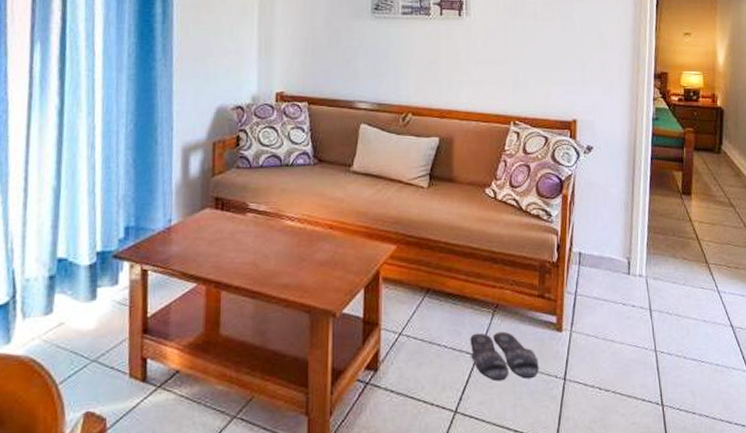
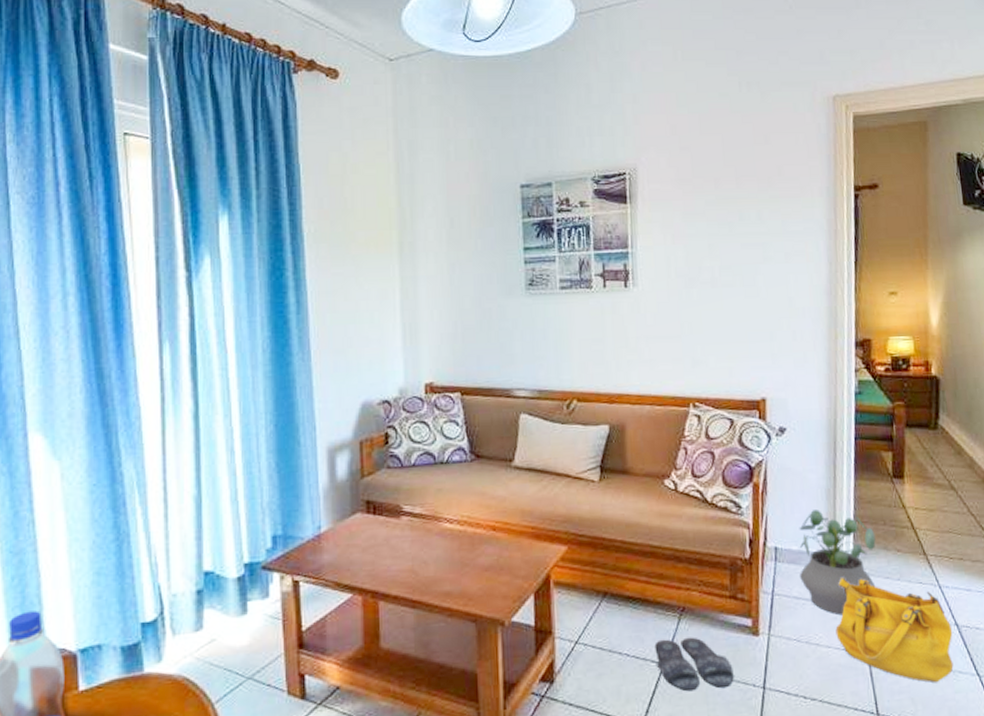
potted plant: none [600,220,666,315] -> present [799,510,876,616]
handbag: none [628,281,729,378] -> present [835,578,954,683]

